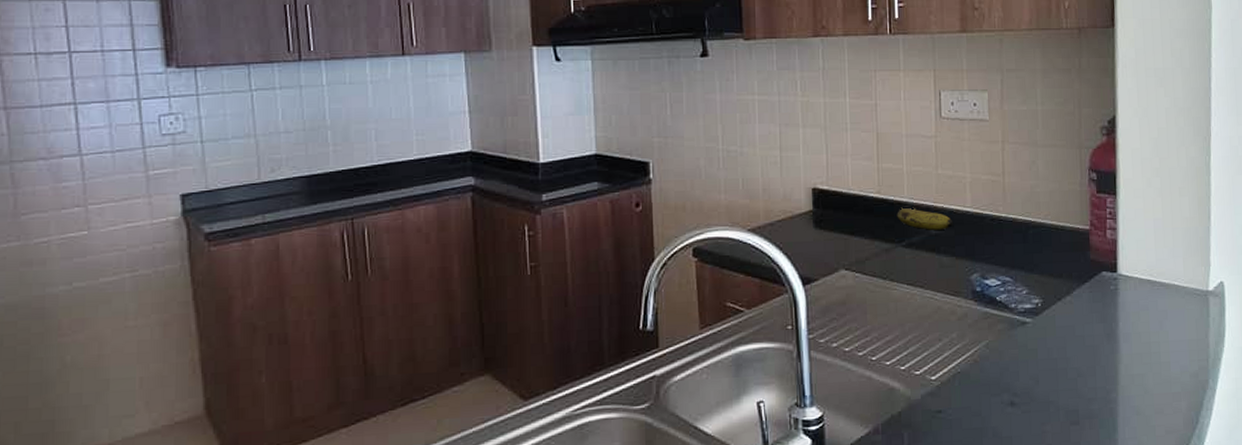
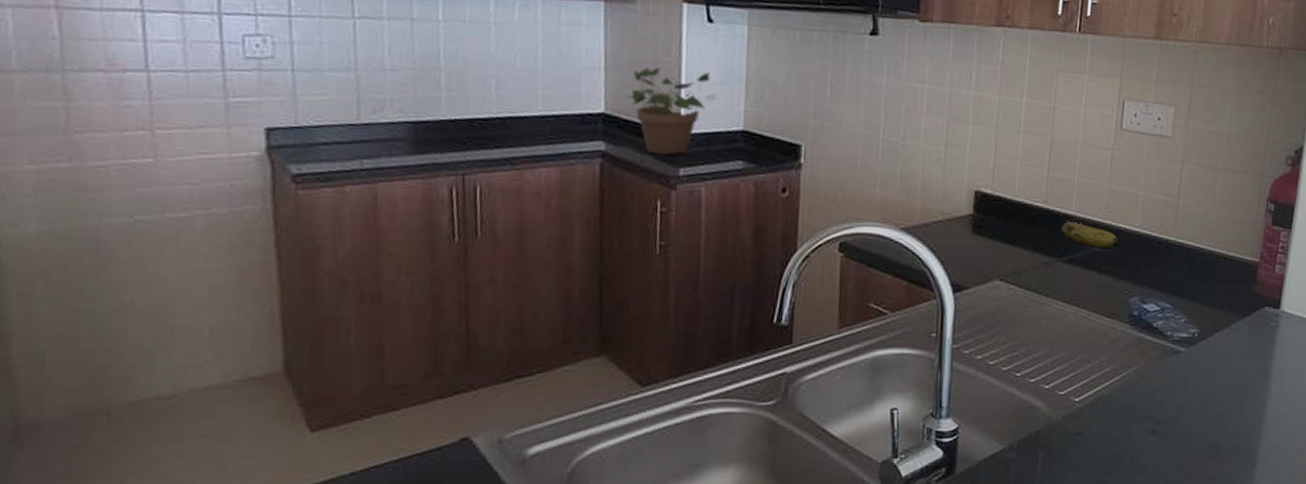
potted plant: none [491,105,570,184] -> present [627,67,718,156]

